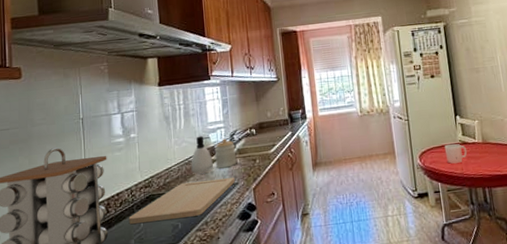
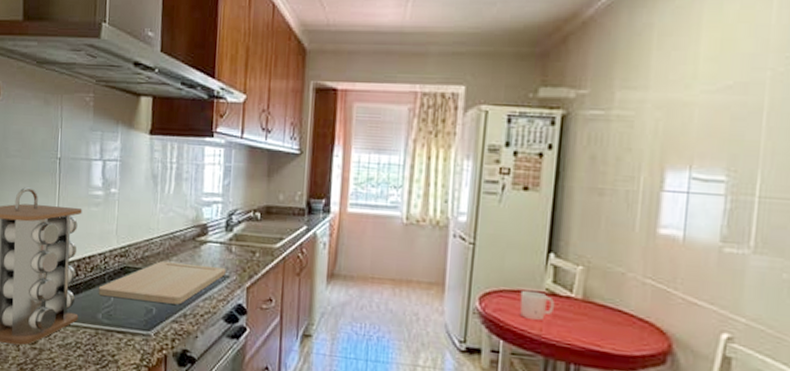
soap dispenser: present [191,135,213,175] -> none [175,207,203,256]
jar: present [214,139,237,169] -> none [205,217,233,255]

